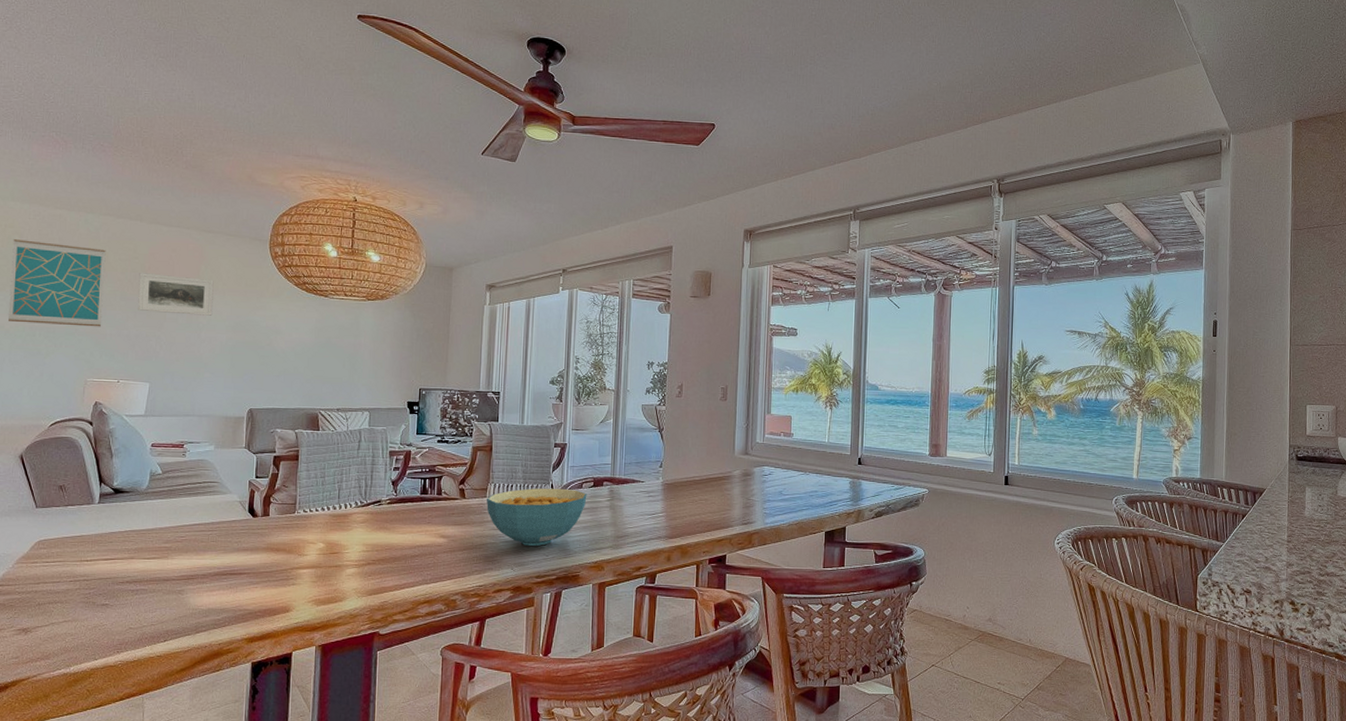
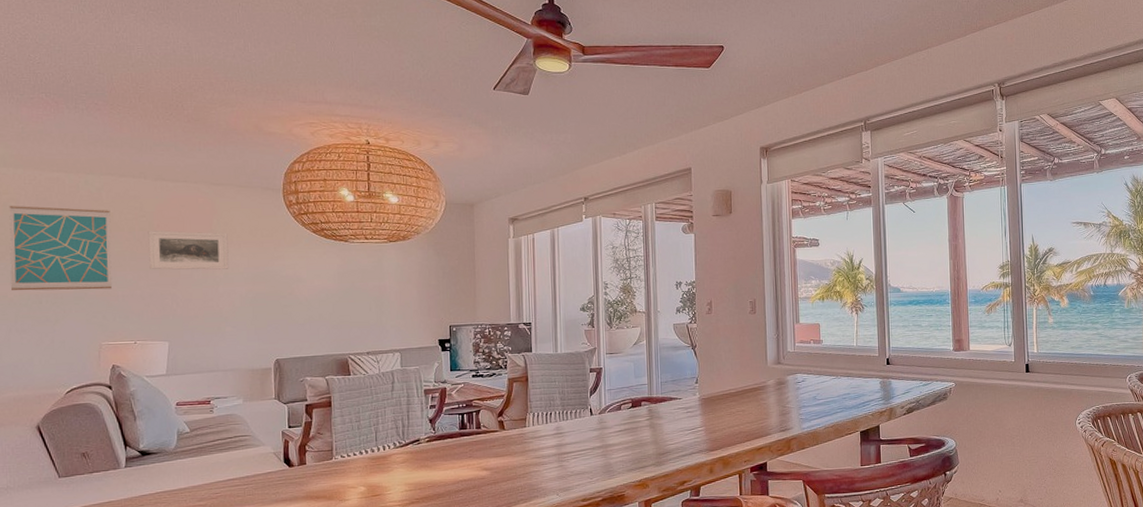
cereal bowl: present [487,488,587,546] -> none [527,412,626,471]

